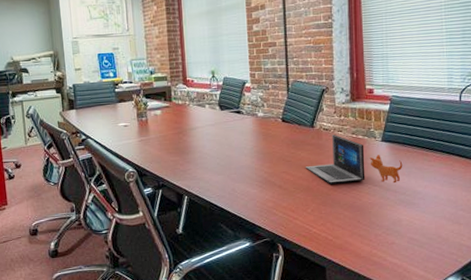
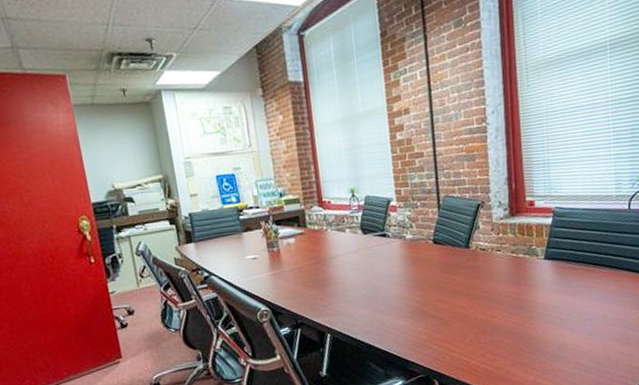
laptop: present [305,134,403,184] -> none [461,254,568,311]

